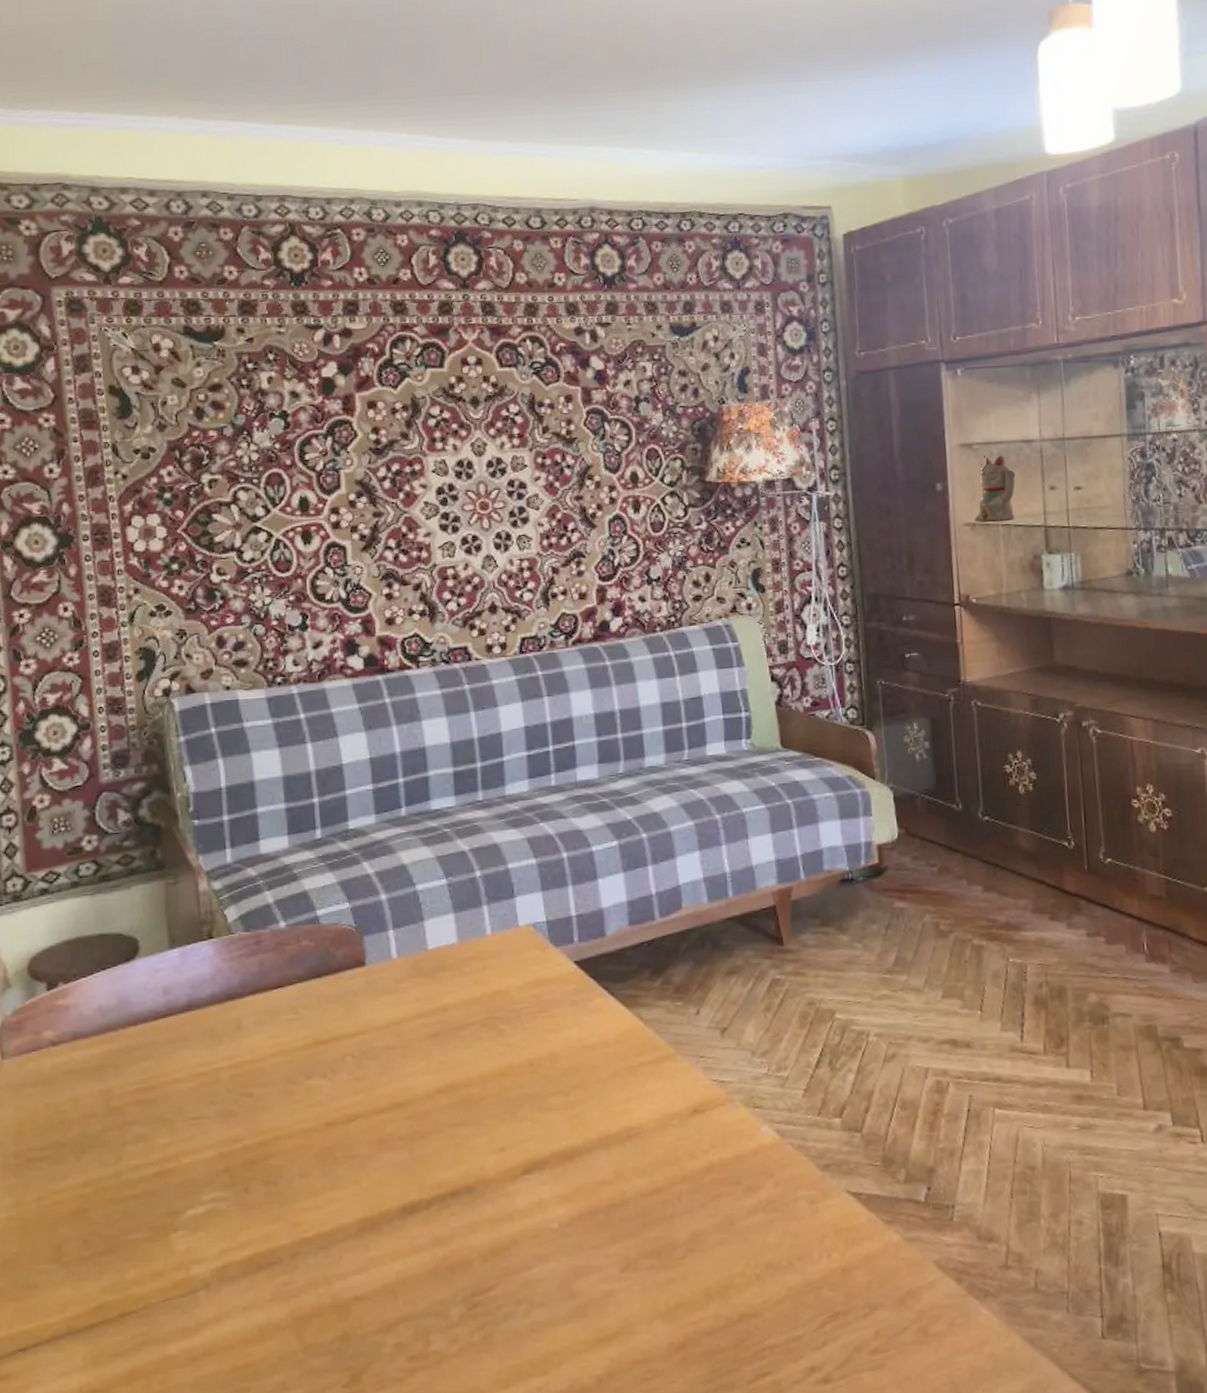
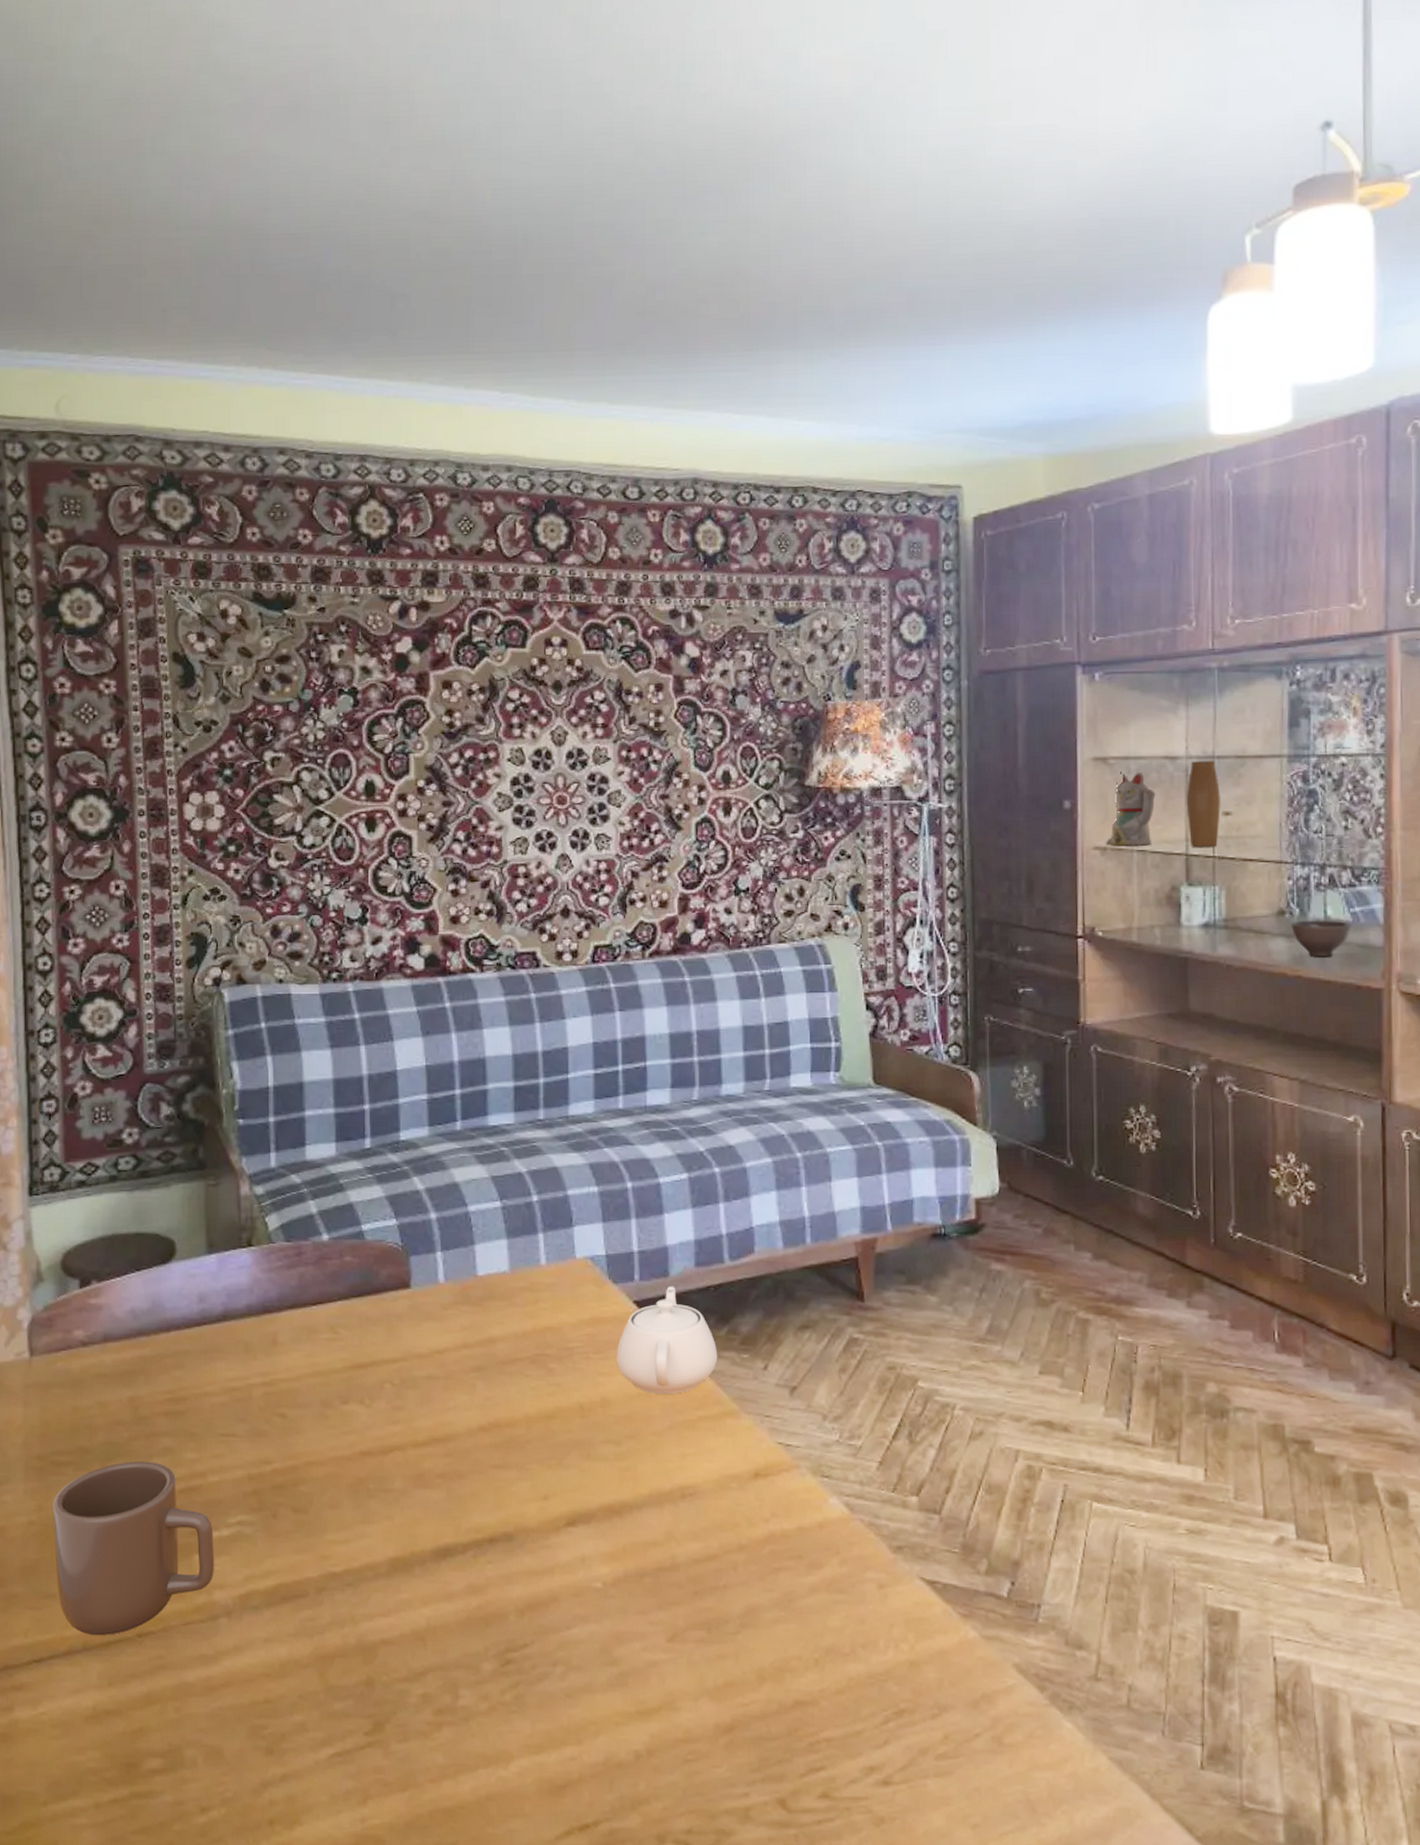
mug: none [30,1149,192,1320] -> present [53,1461,215,1635]
teapot: none [560,944,654,1045] -> present [616,1286,718,1394]
vase: none [1042,442,1072,519] -> present [1186,761,1220,847]
bowl: none [1137,577,1189,611] -> present [1289,920,1350,957]

